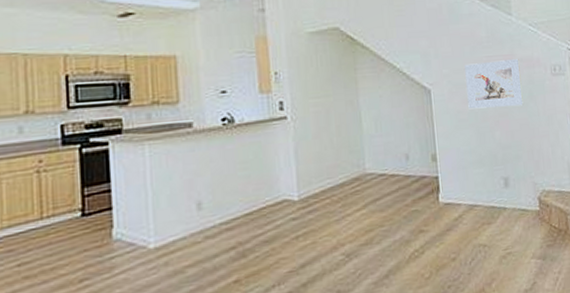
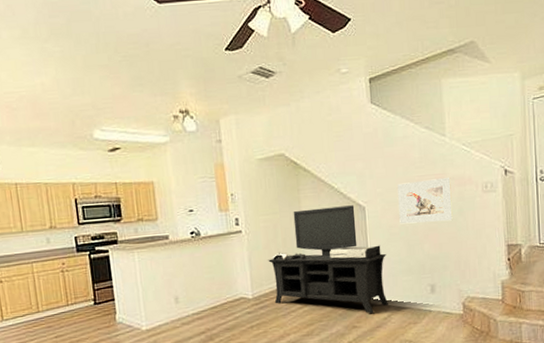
media console: none [319,87,459,214] -> present [268,205,388,313]

